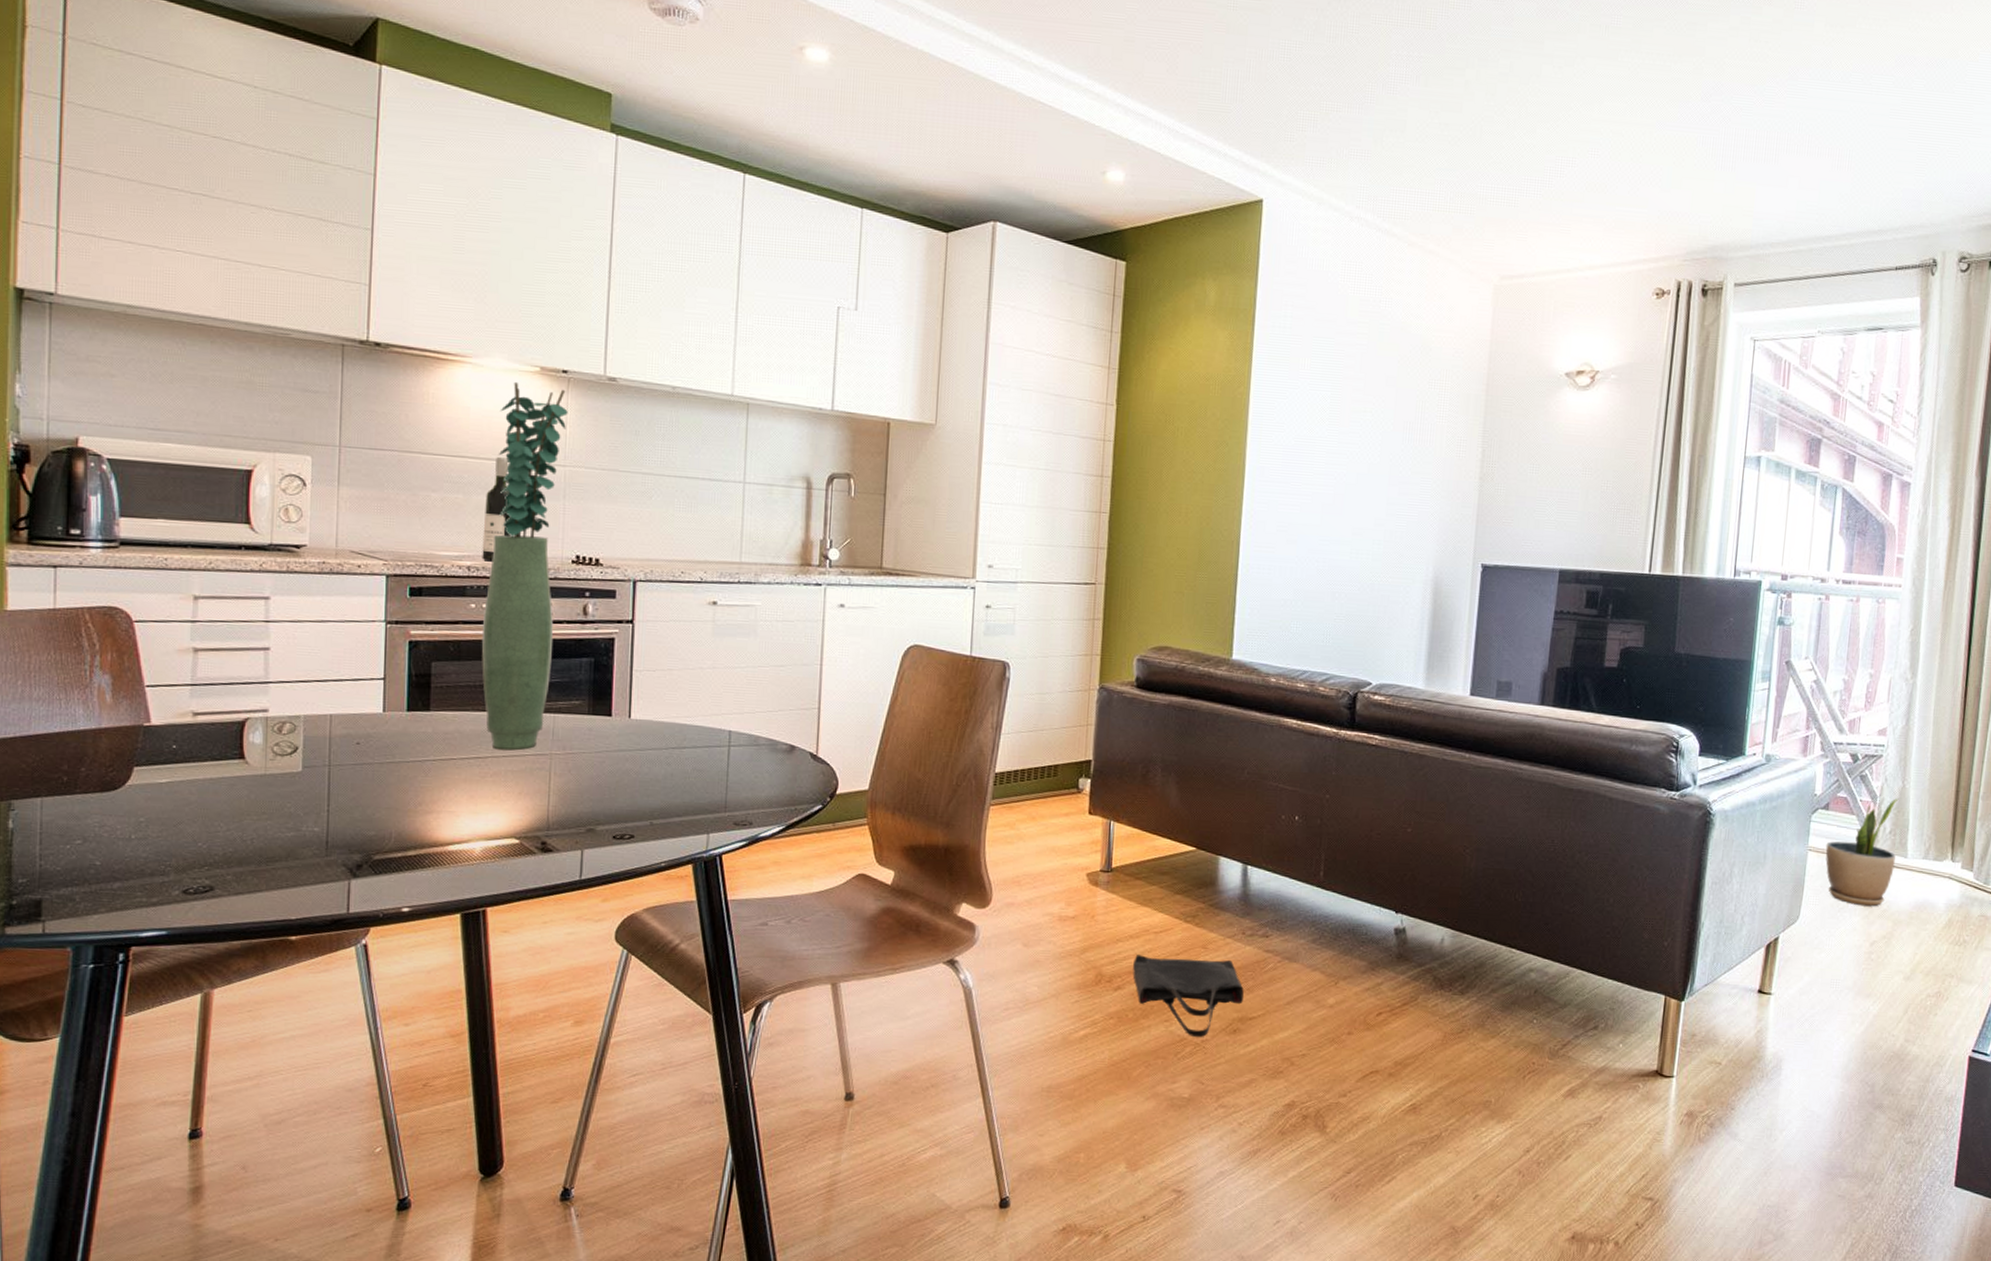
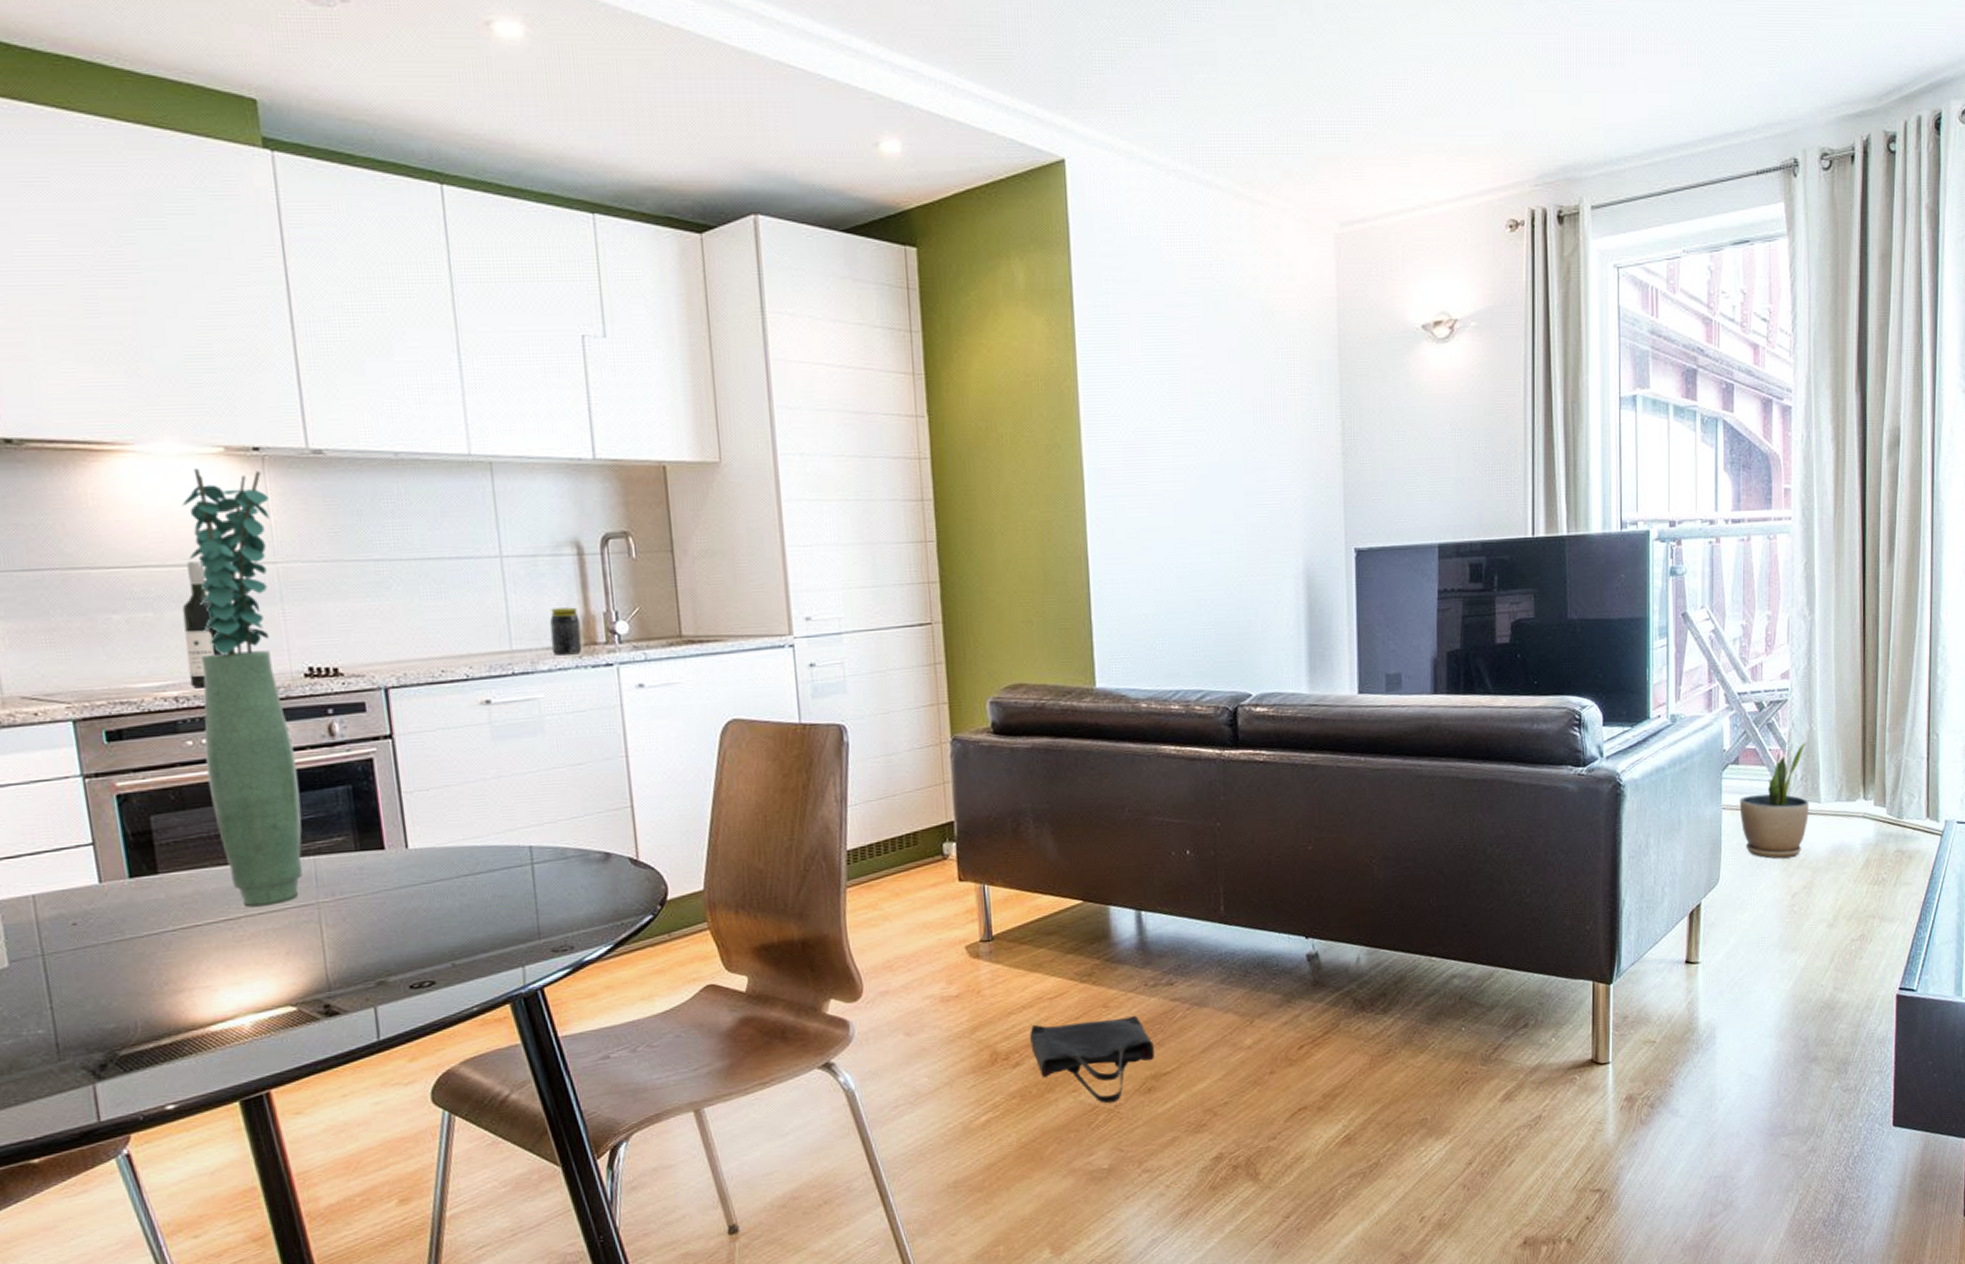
jar: none [773,531,800,572] -> present [549,607,583,656]

